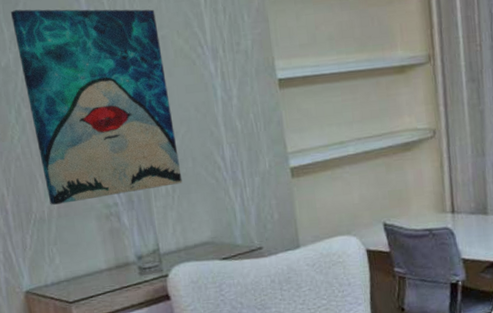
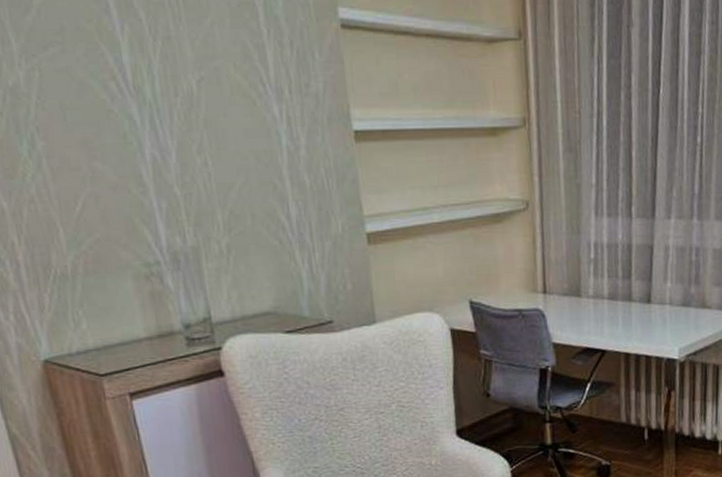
wall art: present [10,9,183,205] -> none [19,17,239,259]

